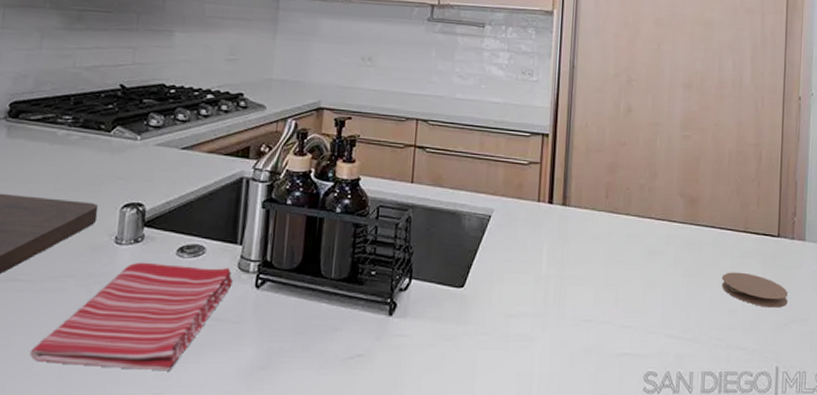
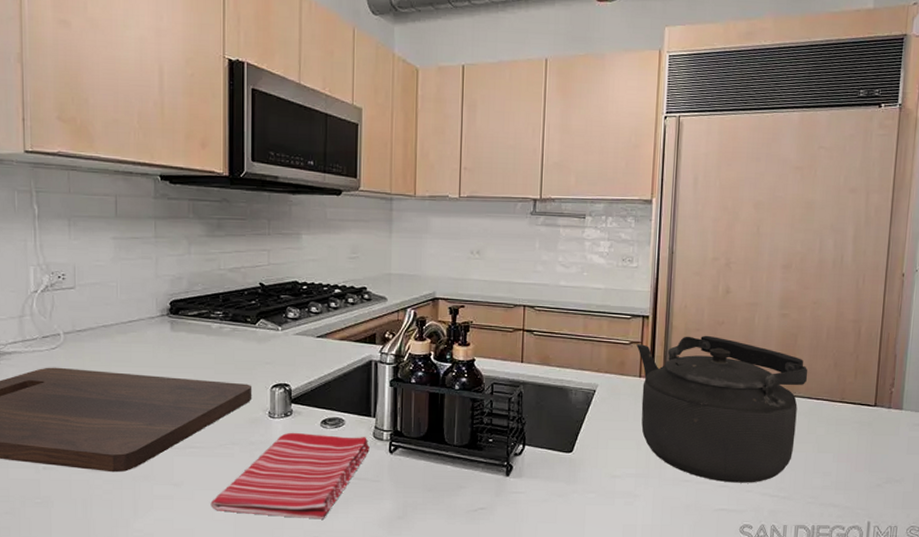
kettle: none [535,156,711,323] -> present [636,335,808,483]
coaster: present [721,272,788,308] -> none [816,438,882,470]

